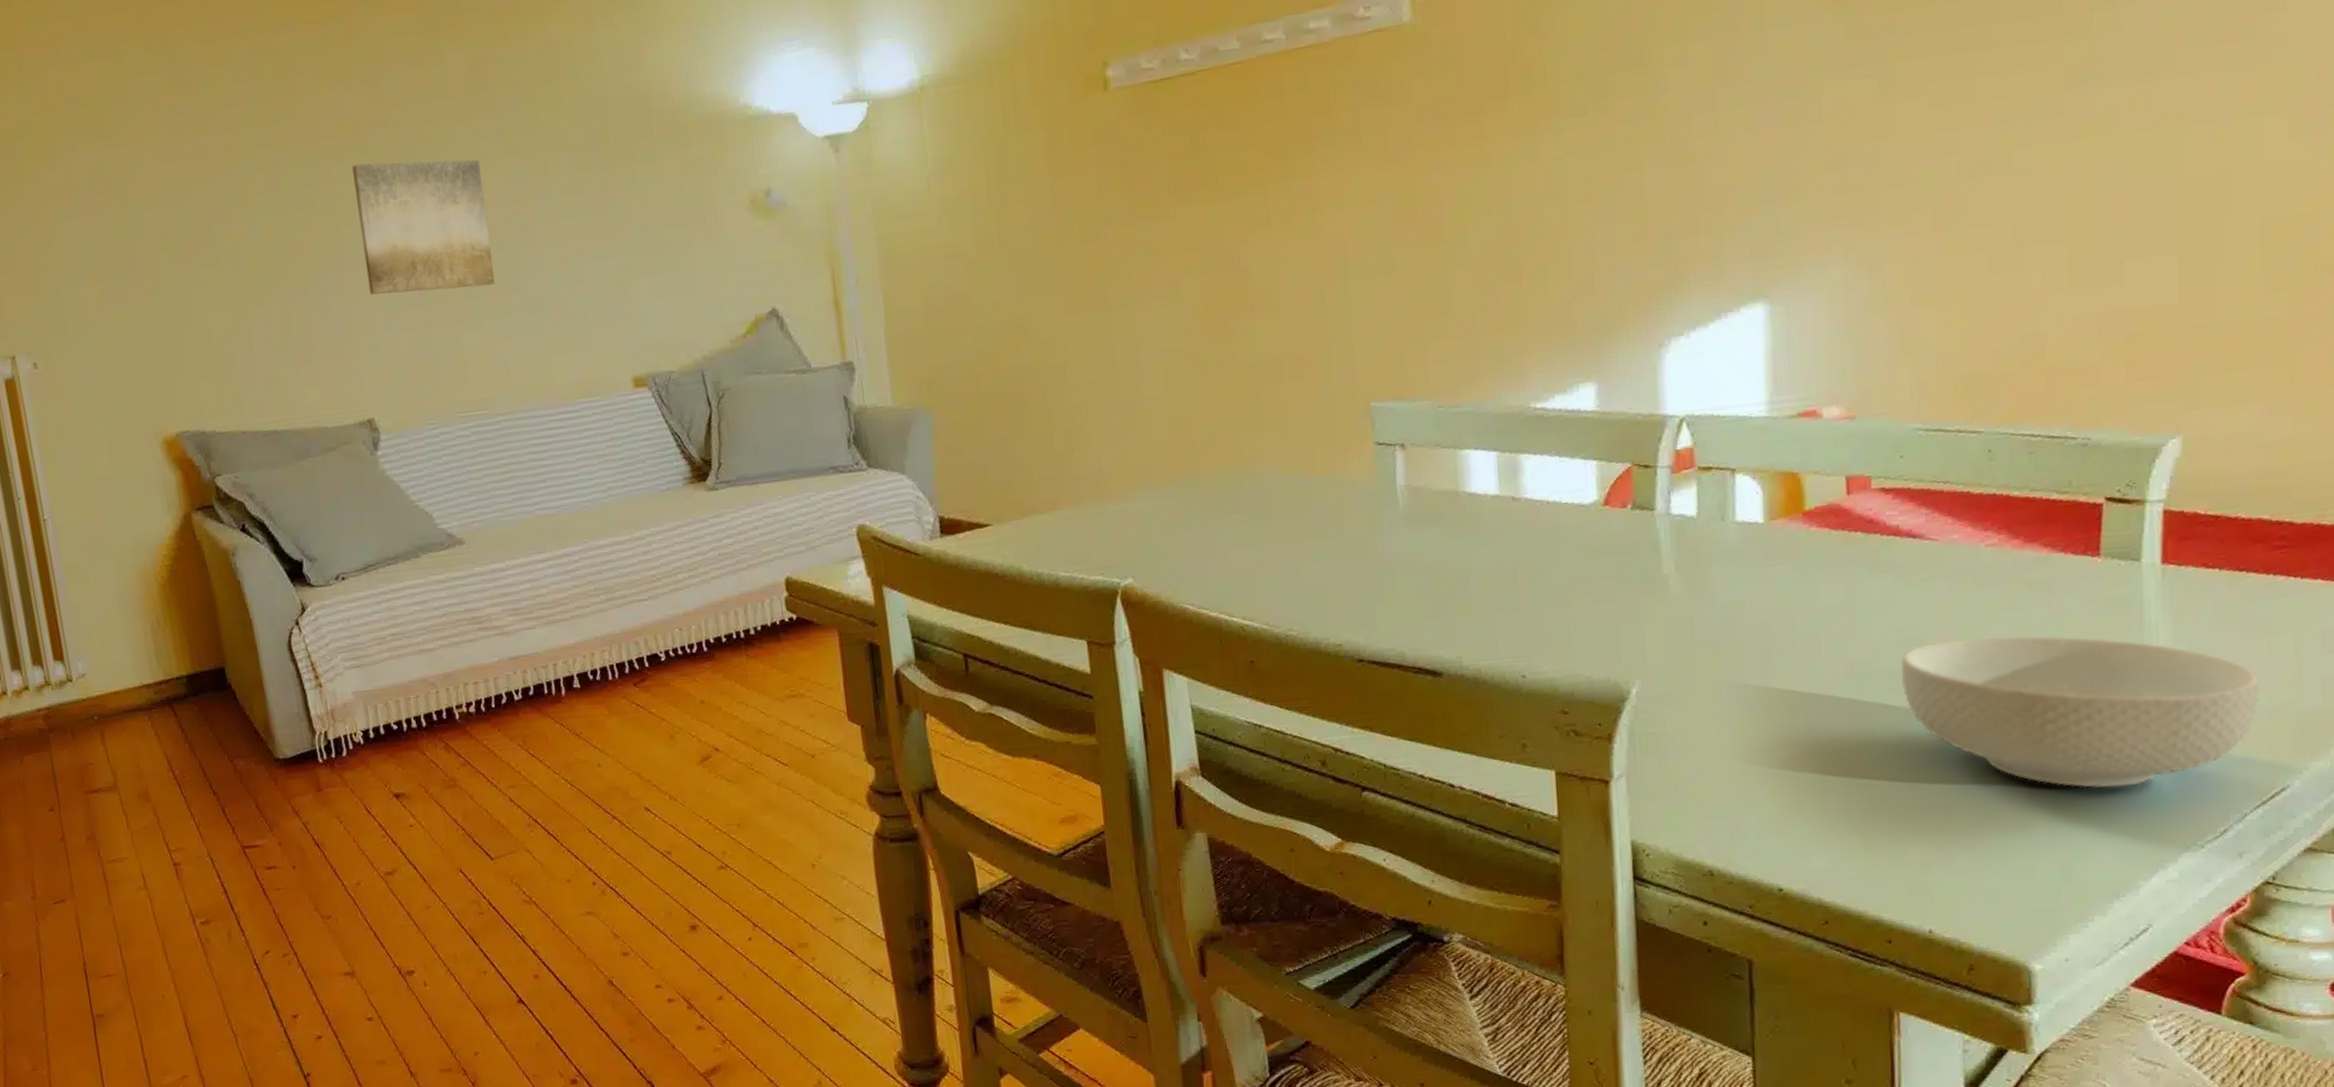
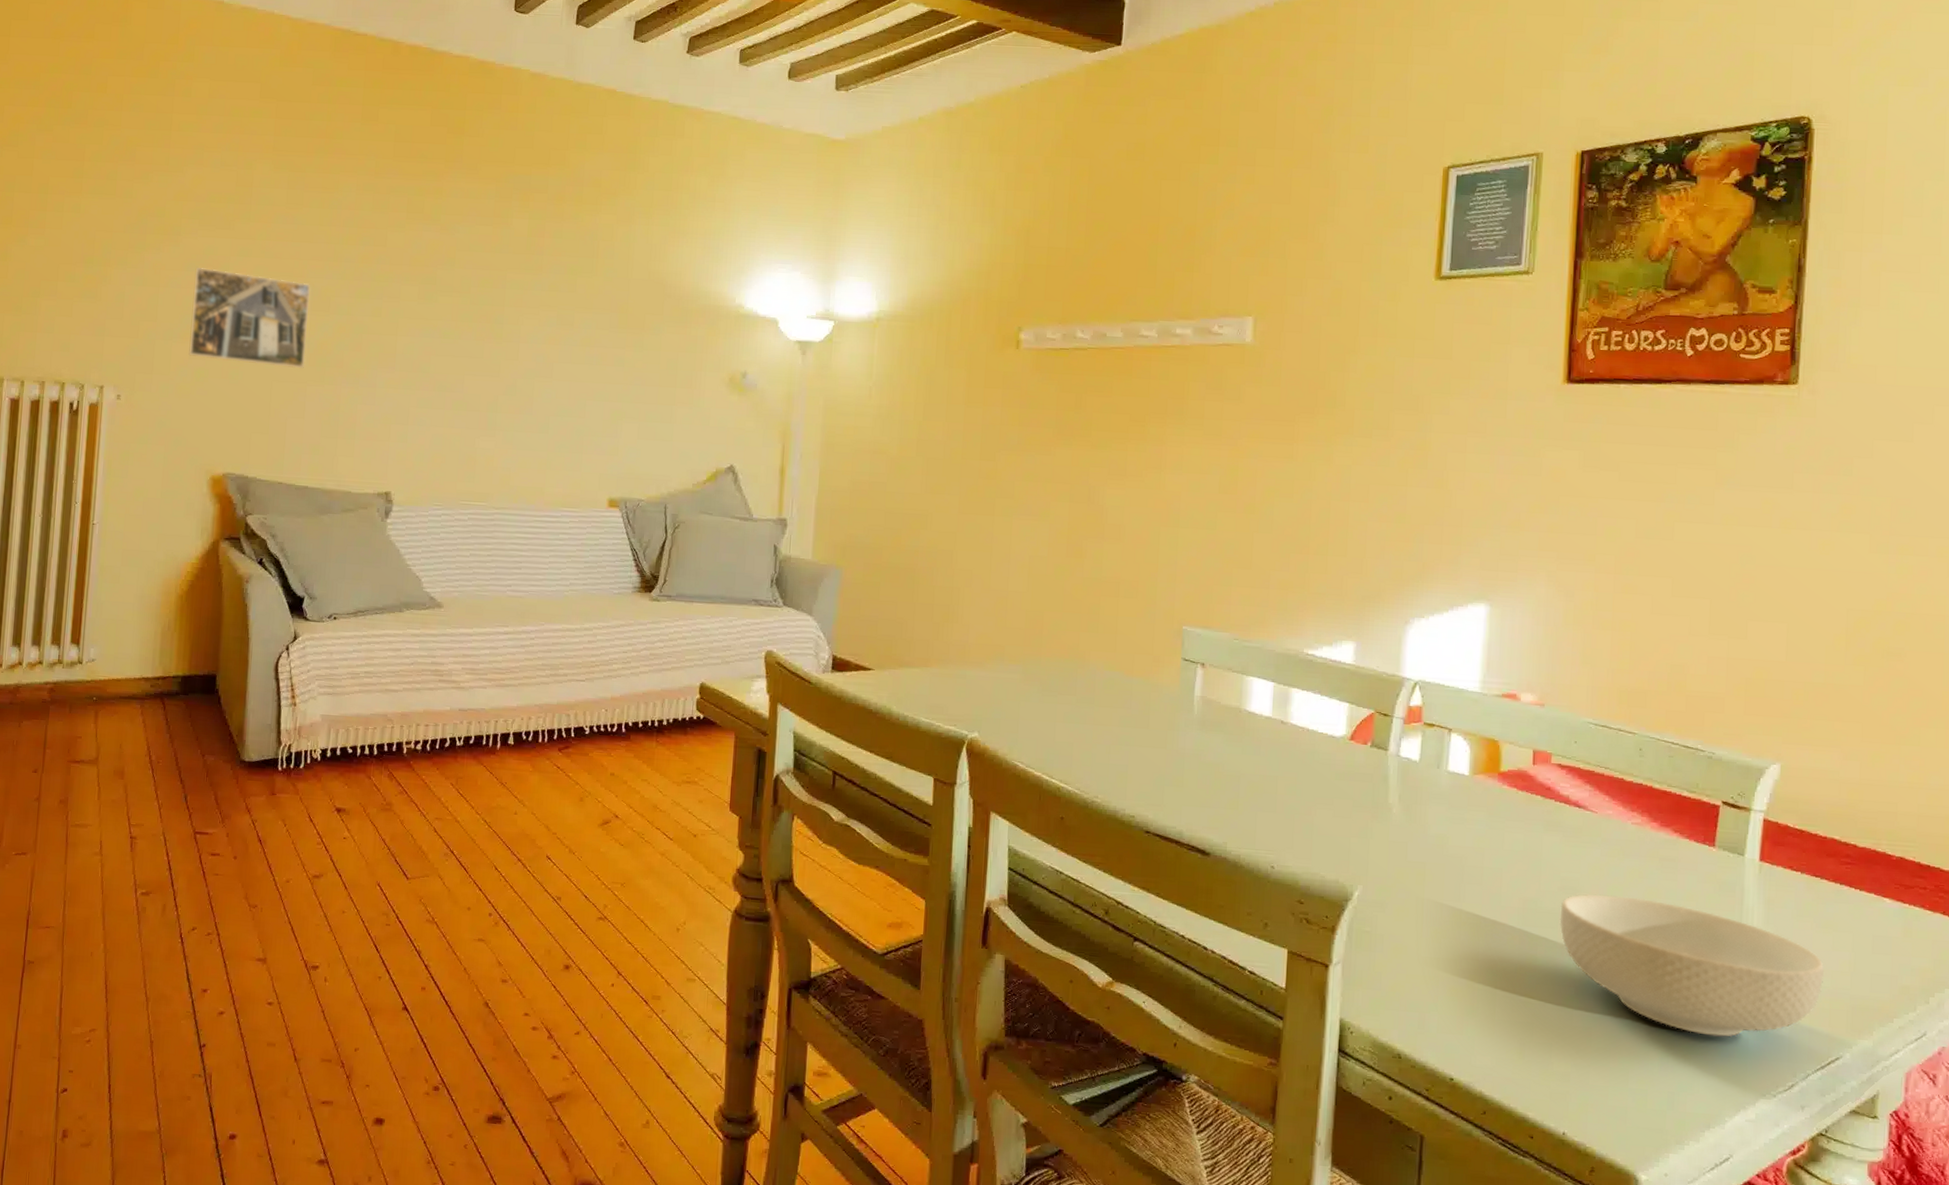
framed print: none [85,184,240,301] -> present [189,268,311,368]
wall art: present [352,159,495,295] -> none [410,290,521,404]

